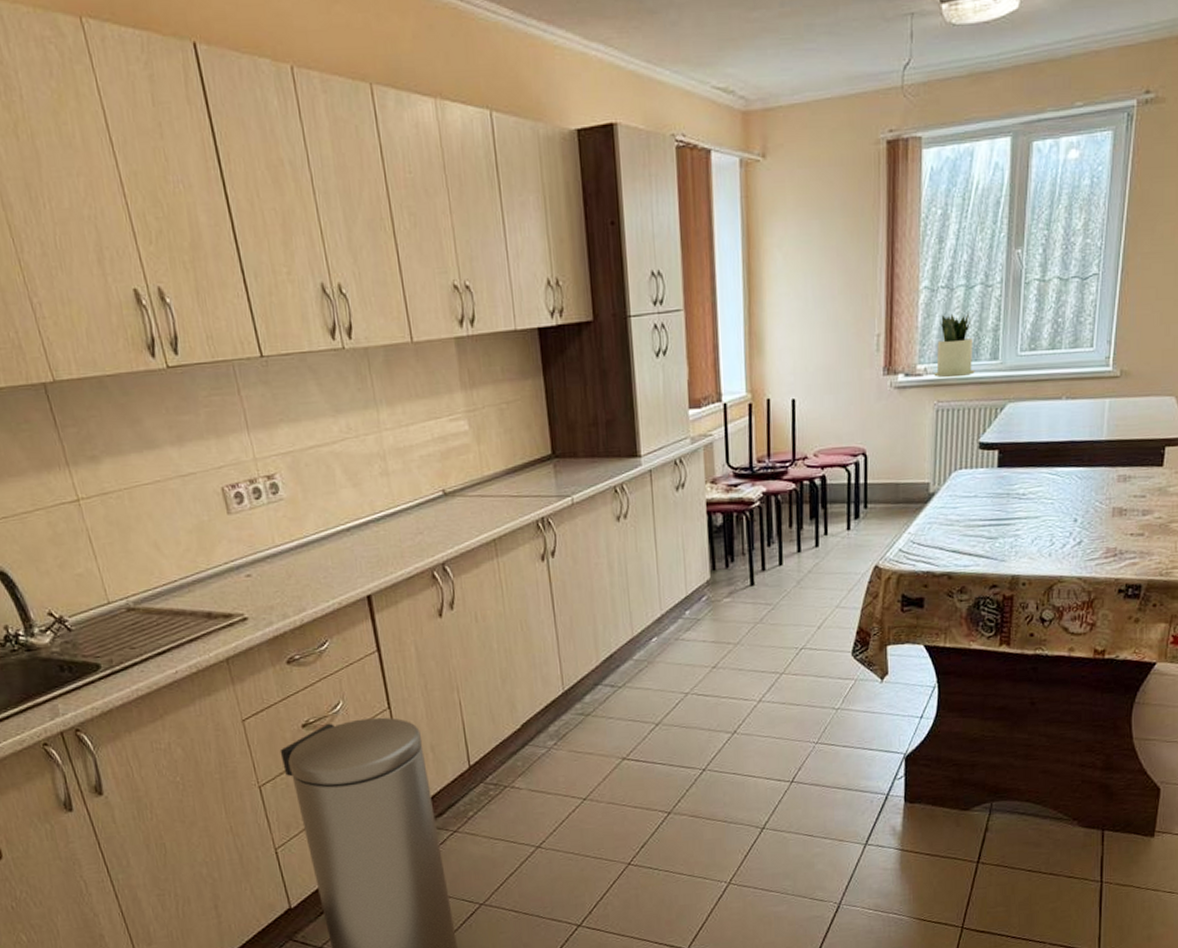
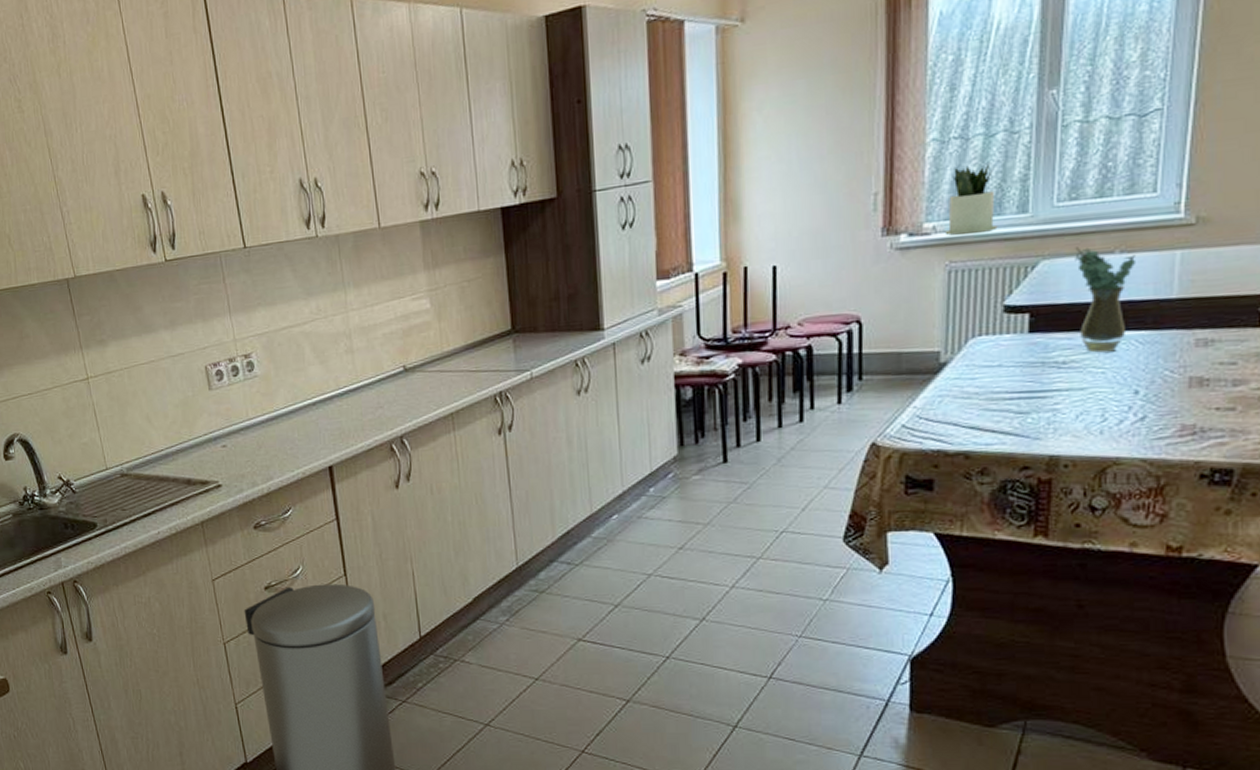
vase: none [1033,392,1077,486] -> present [1075,246,1135,353]

